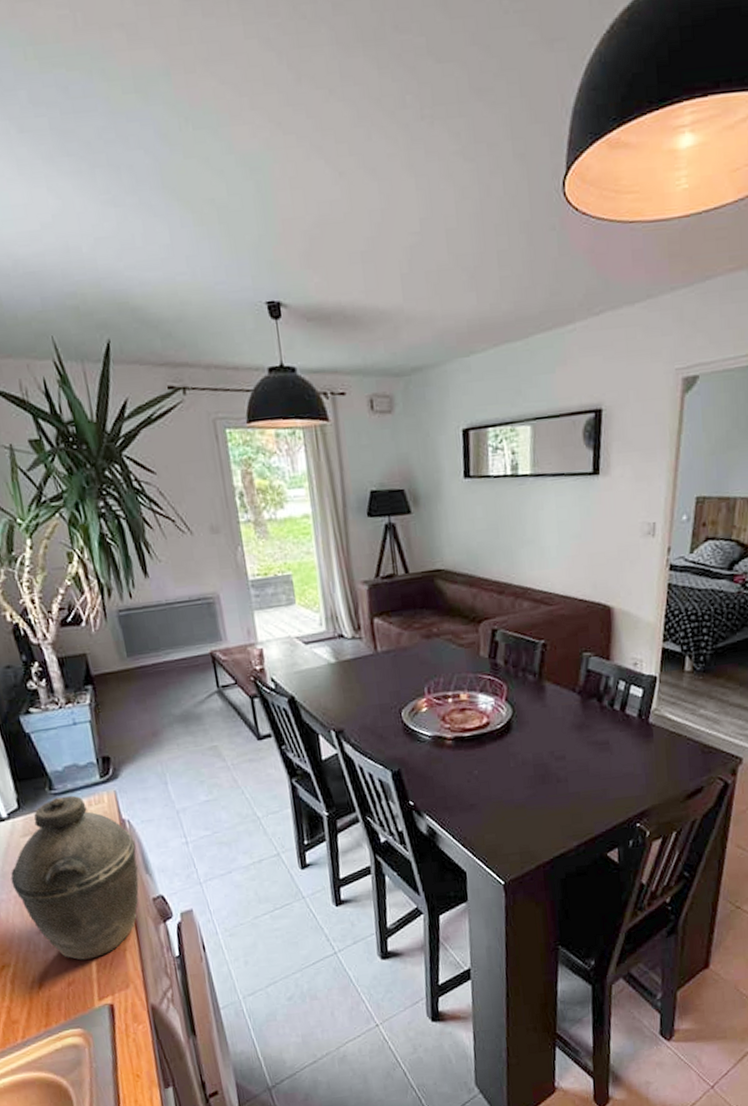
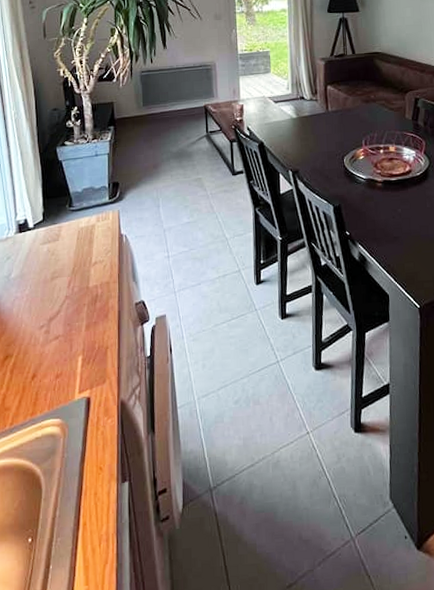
kettle: present [10,795,139,960] -> none [27,212,128,355]

